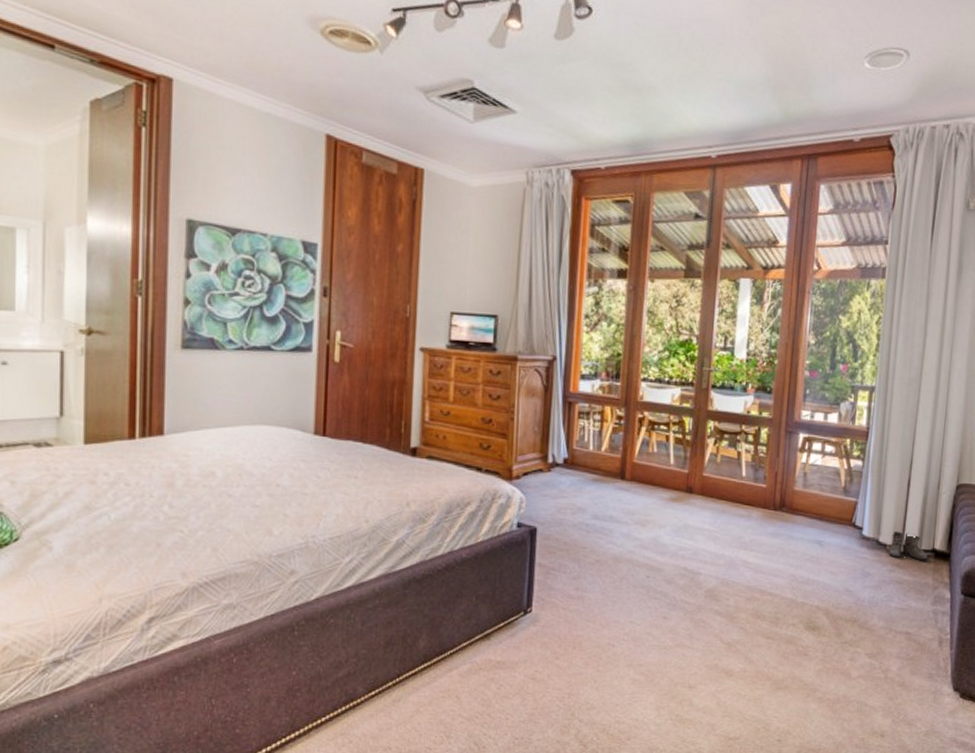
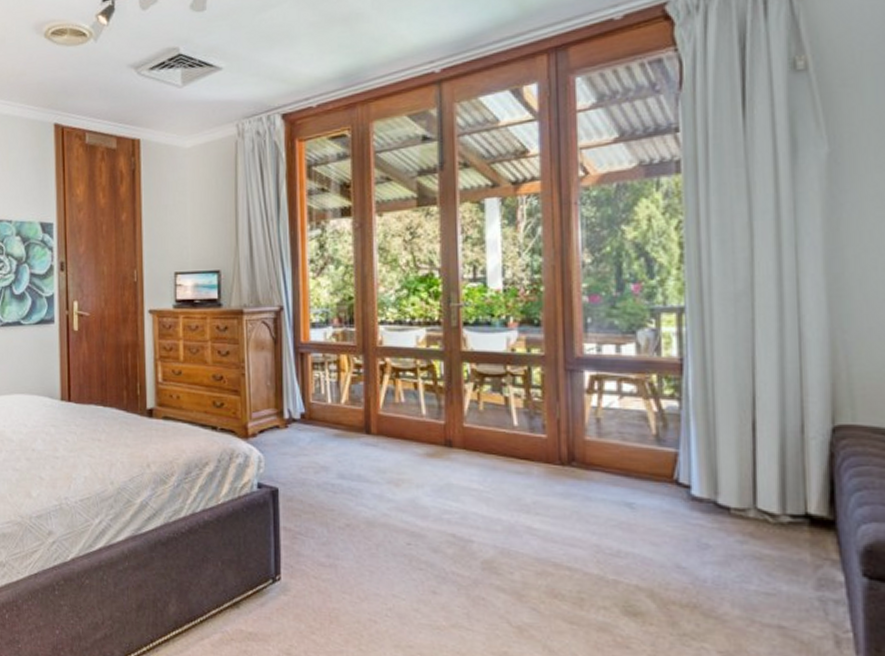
boots: present [888,531,927,561] -> none [734,489,798,530]

